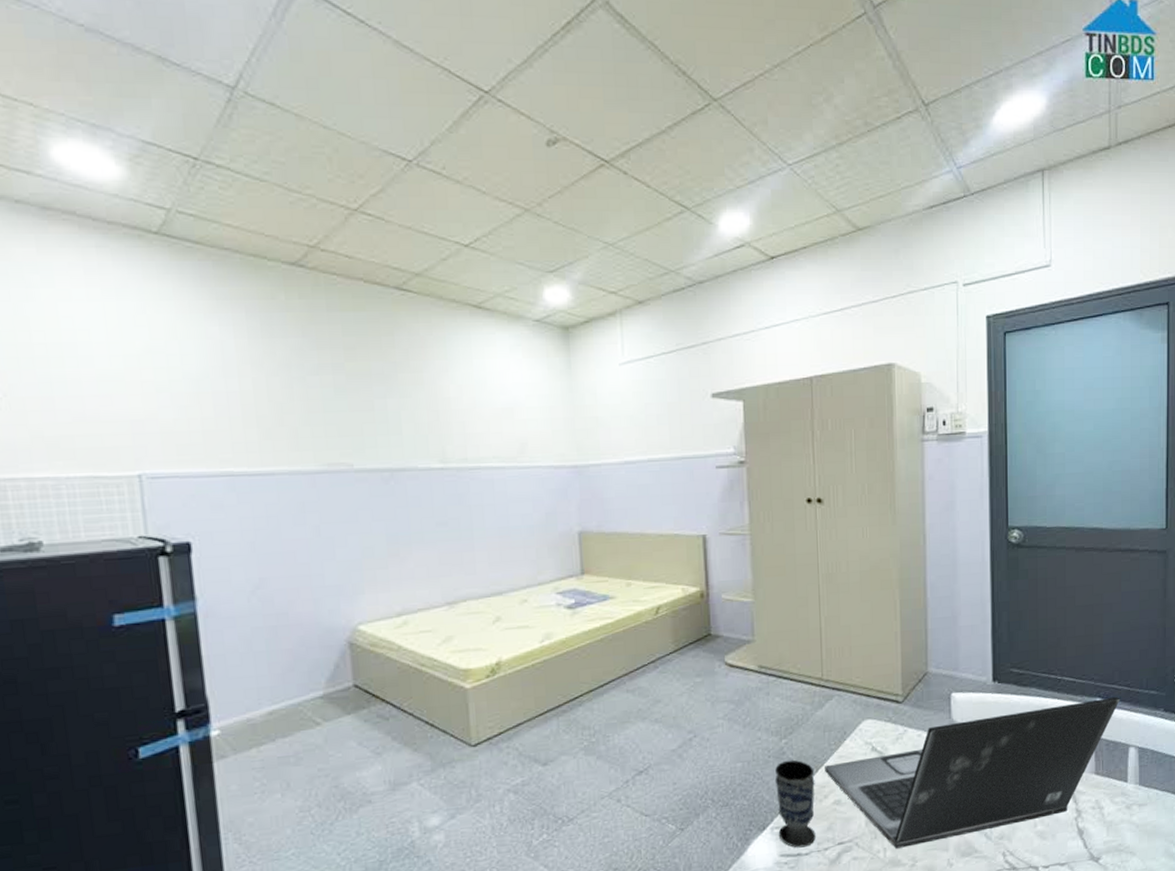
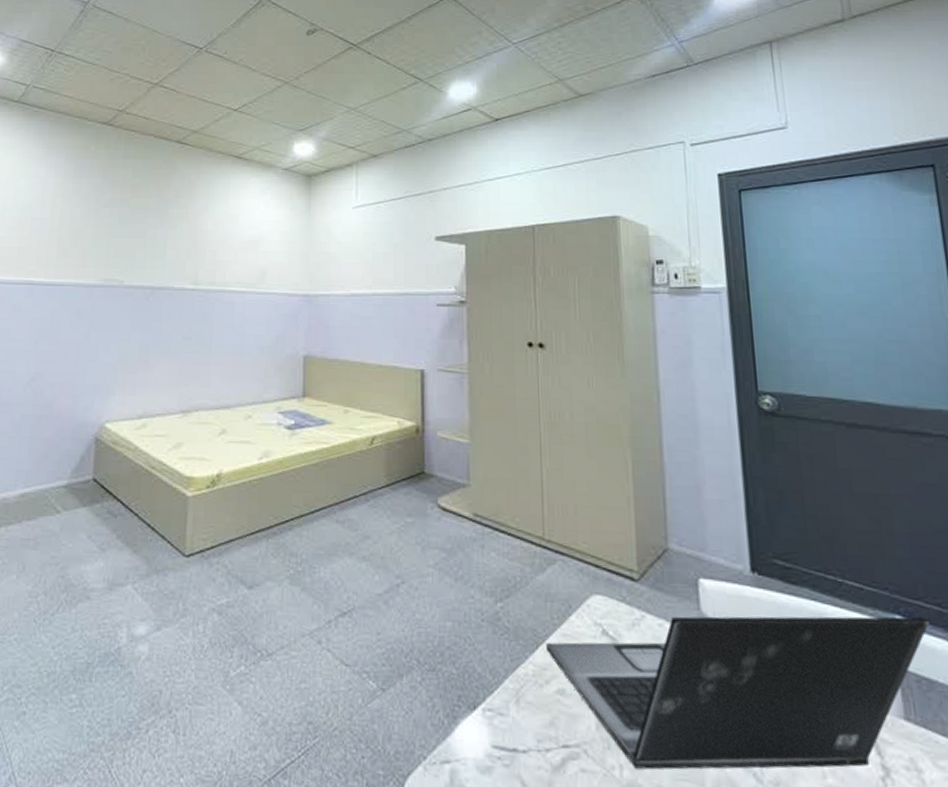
cup: present [775,759,816,848] -> none [488,628,535,742]

